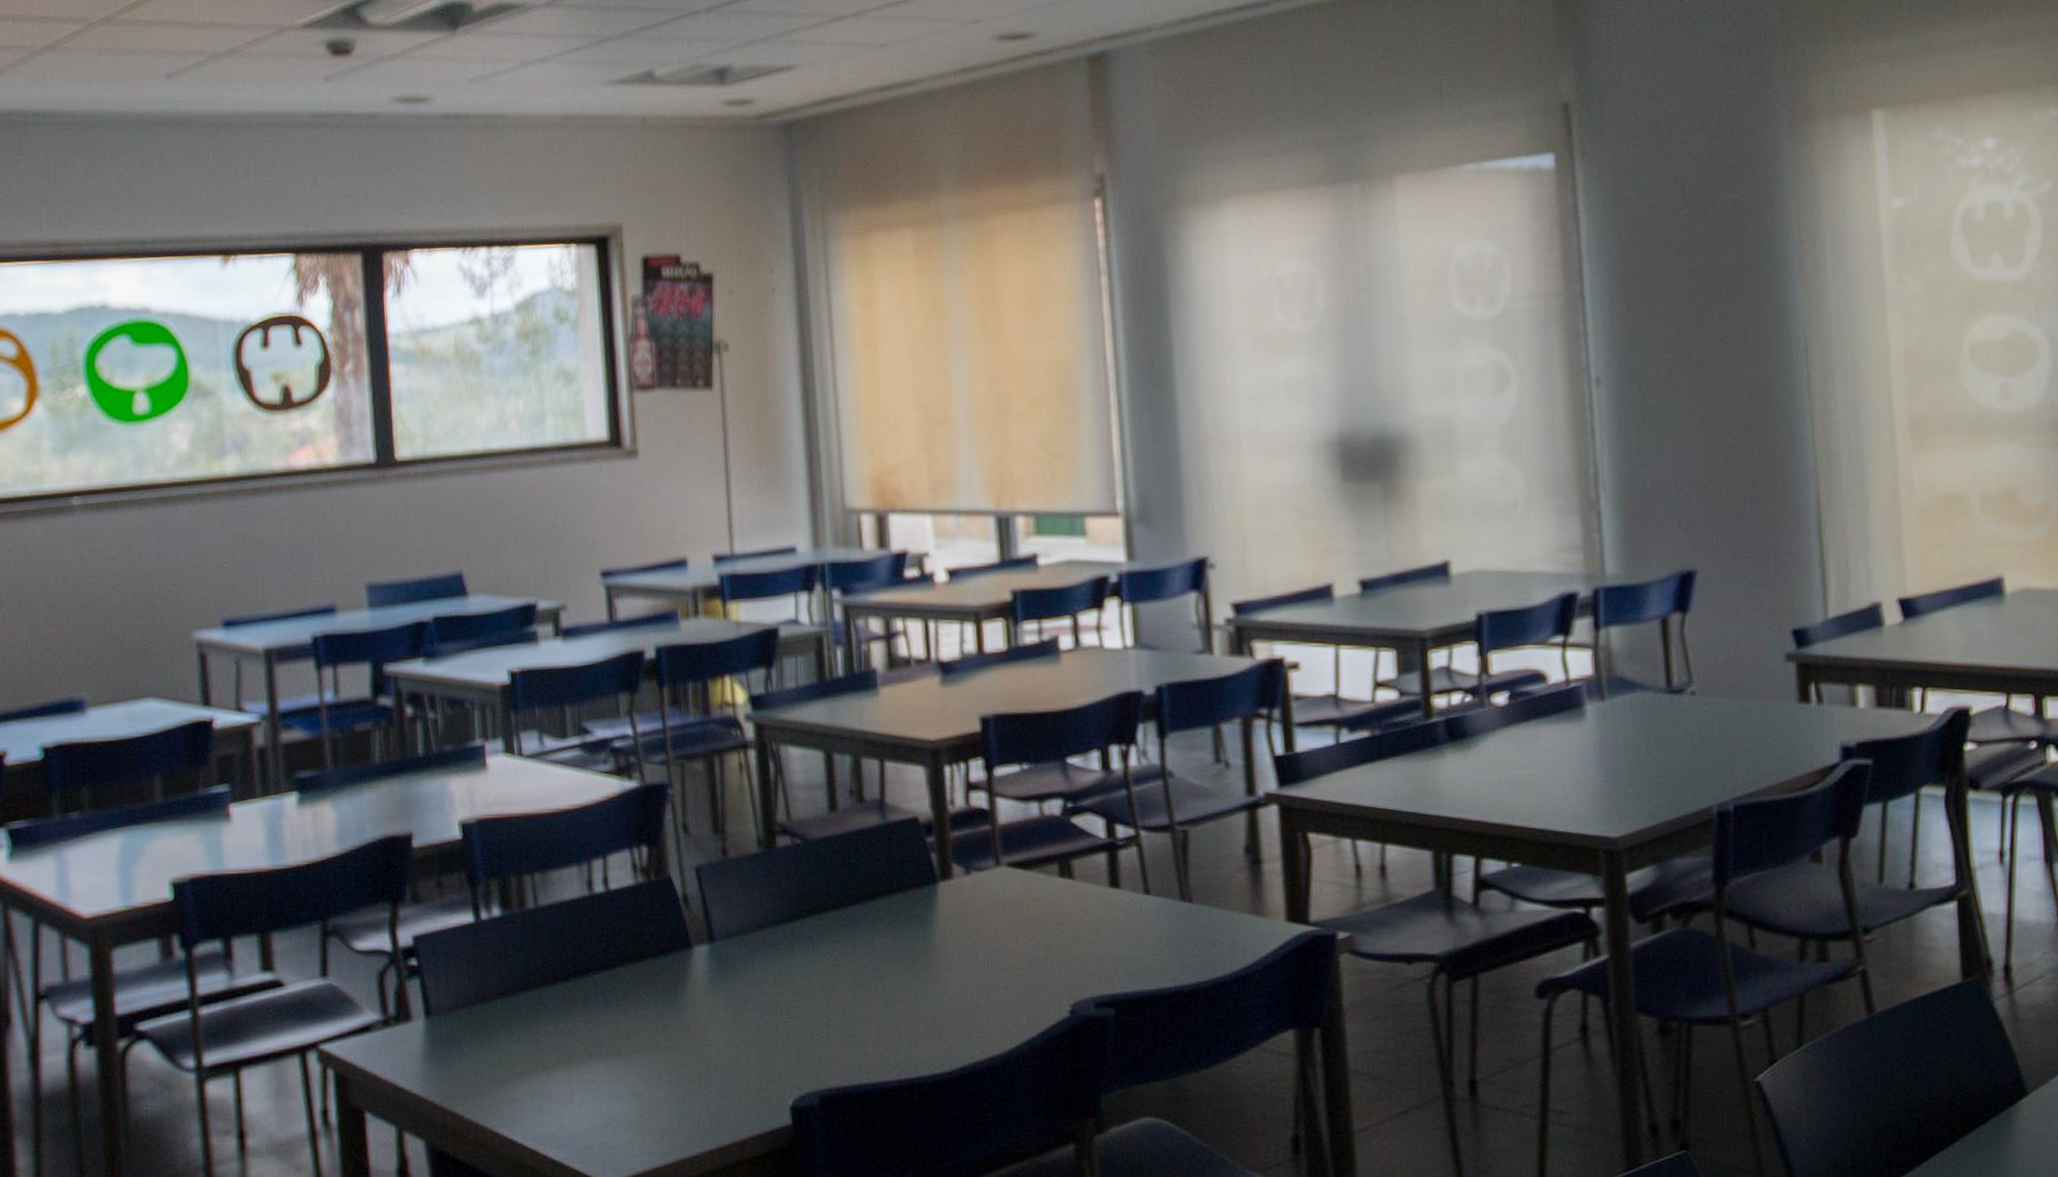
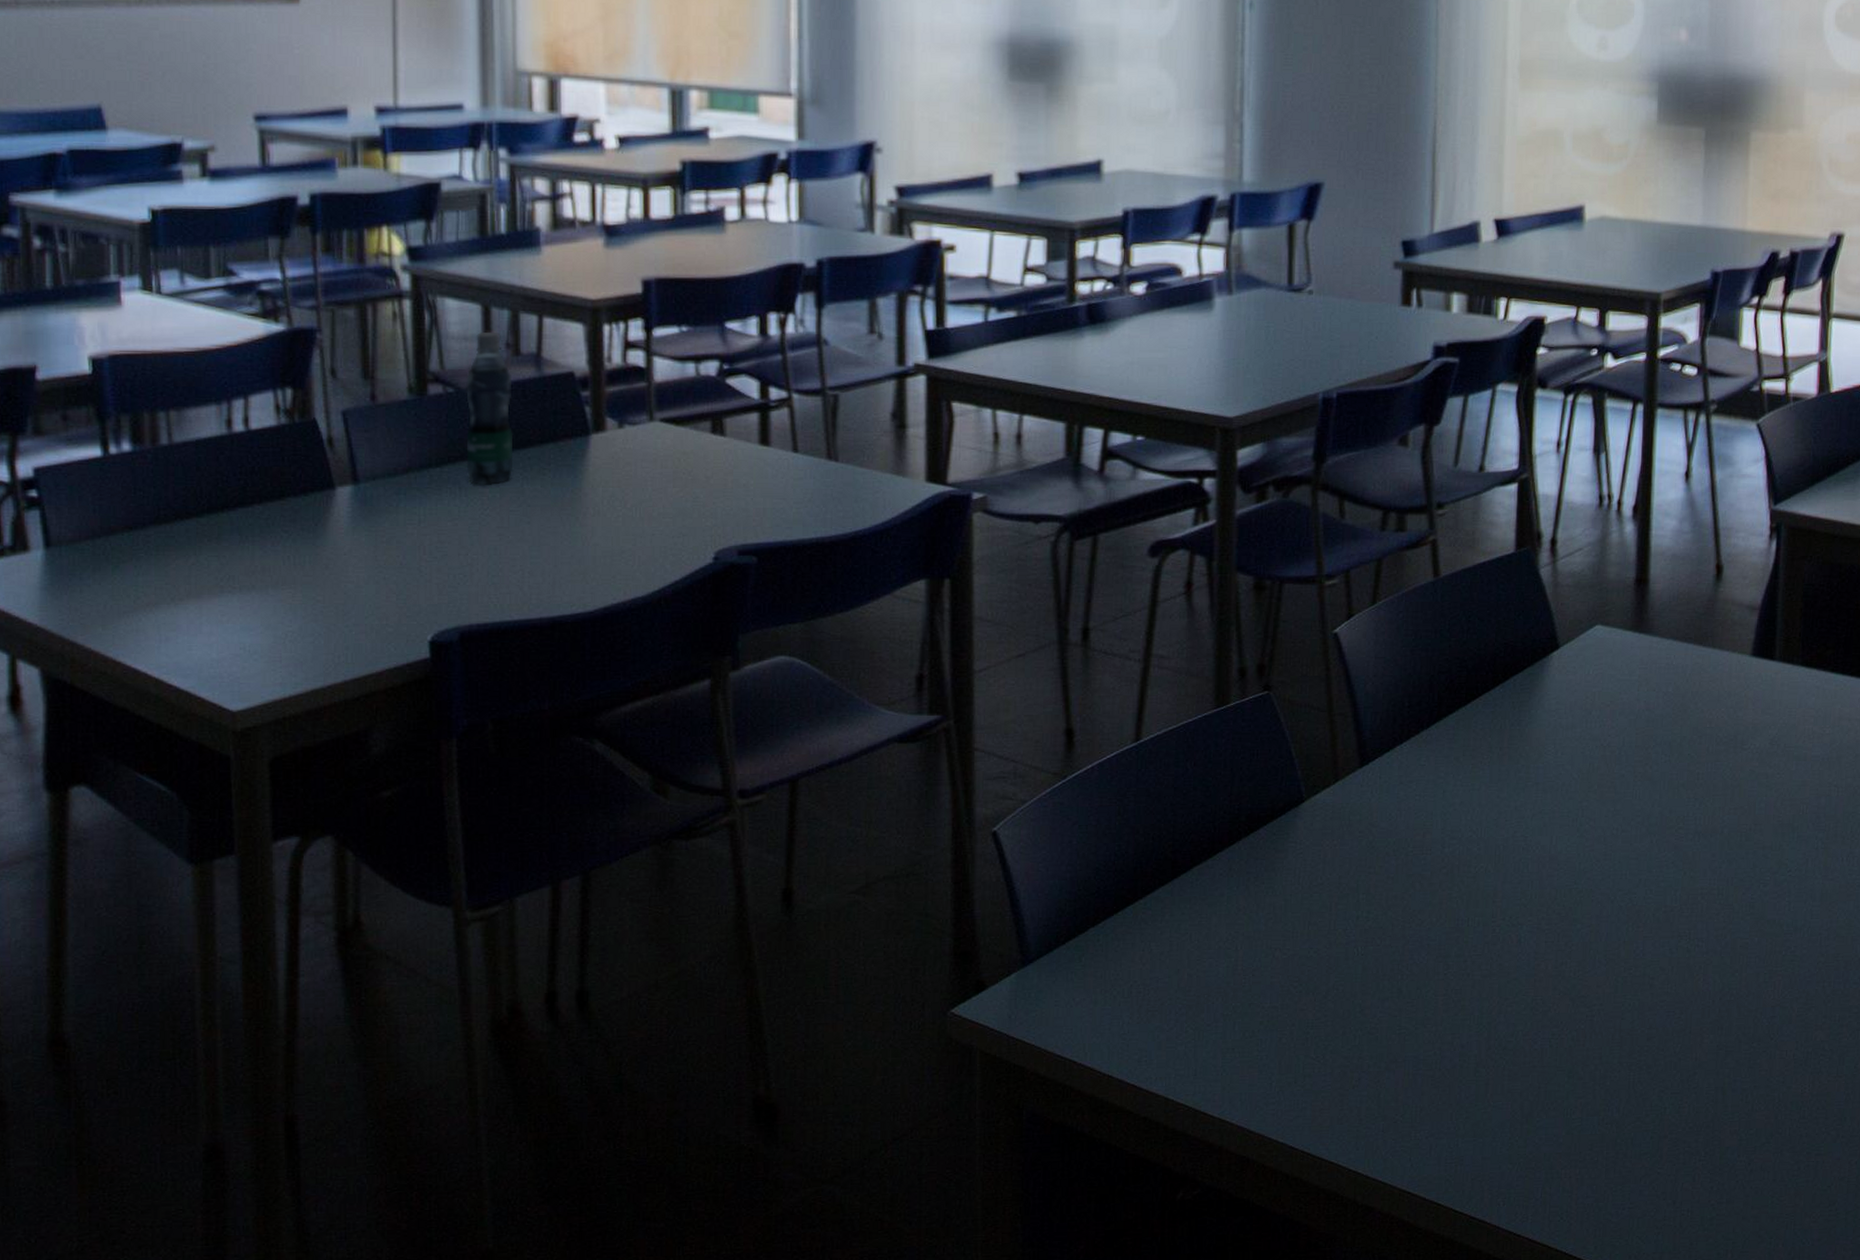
bottle: none [811,778,864,941] -> present [465,331,514,486]

